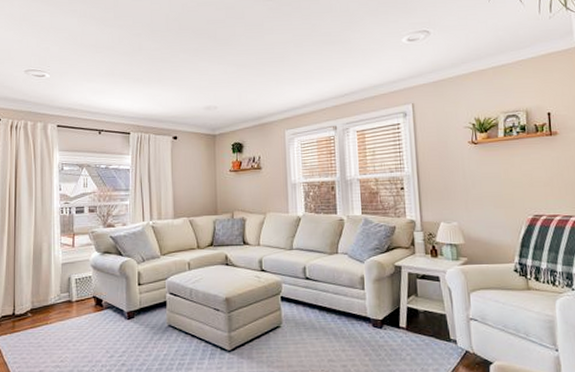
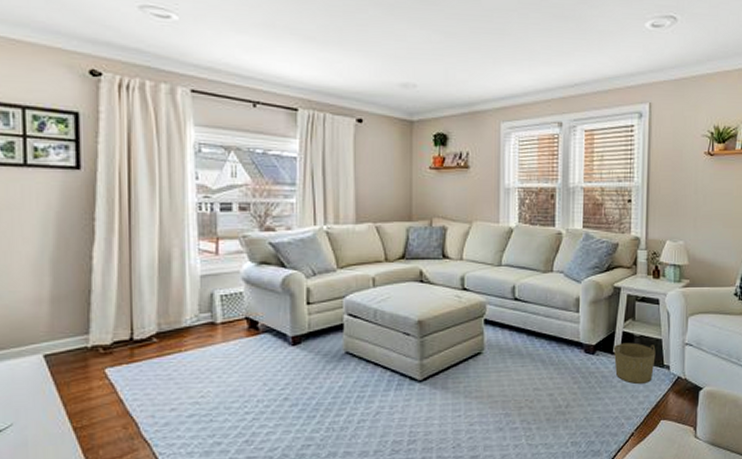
basket: none [399,317,442,357] -> present [613,342,656,384]

